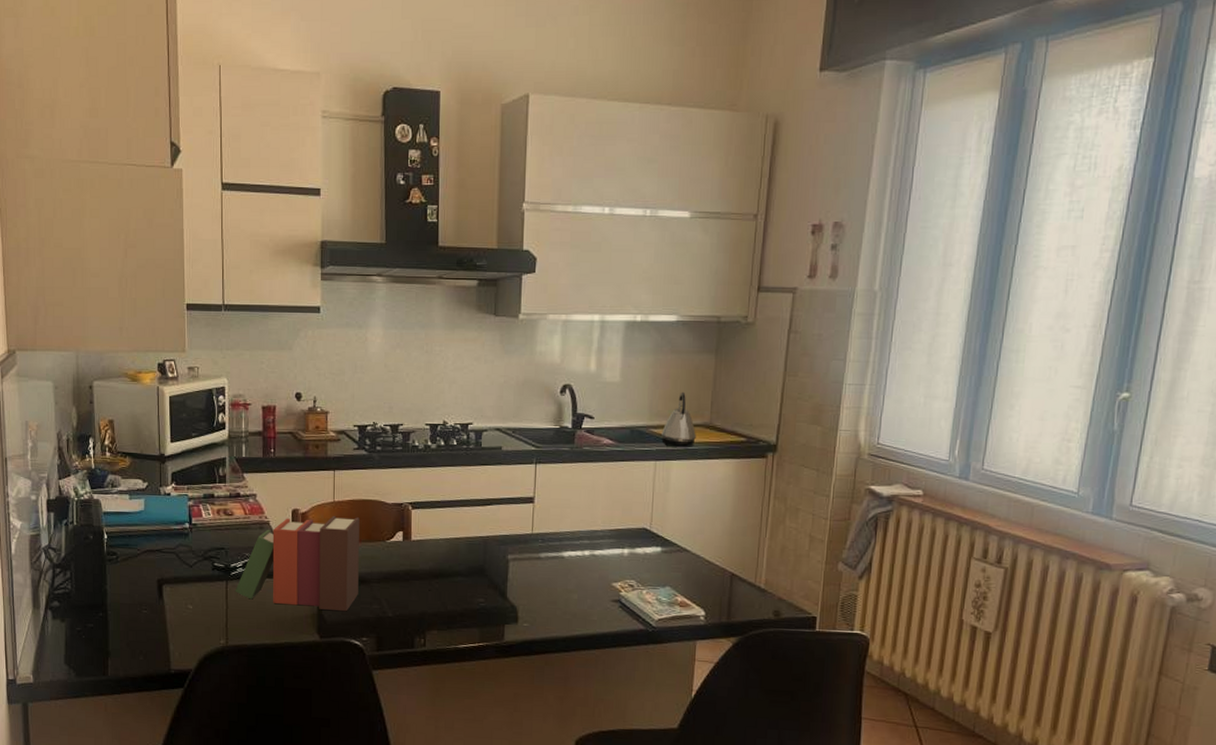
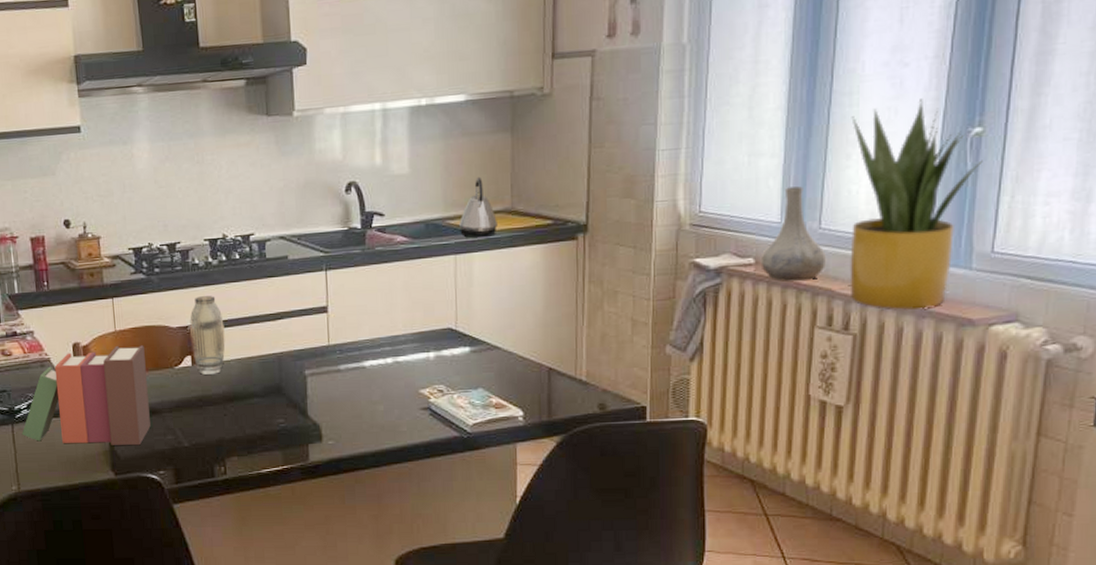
vase: none [404,477,437,551] -> present [190,296,226,375]
vase: none [928,429,987,516] -> present [760,186,827,282]
planter: none [1005,362,1128,551] -> present [850,98,983,310]

